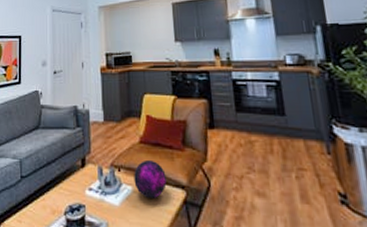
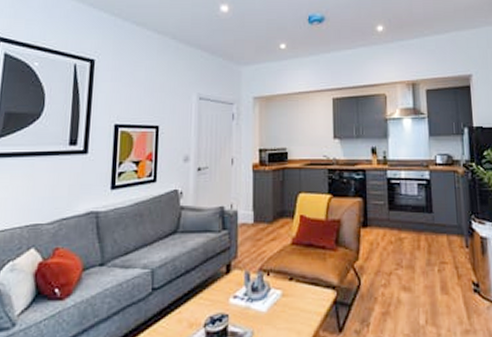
decorative orb: present [134,159,167,198] -> none [284,261,317,301]

